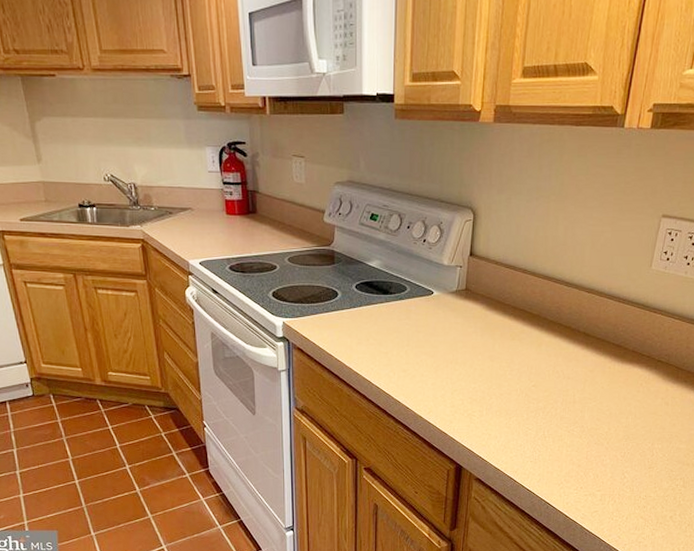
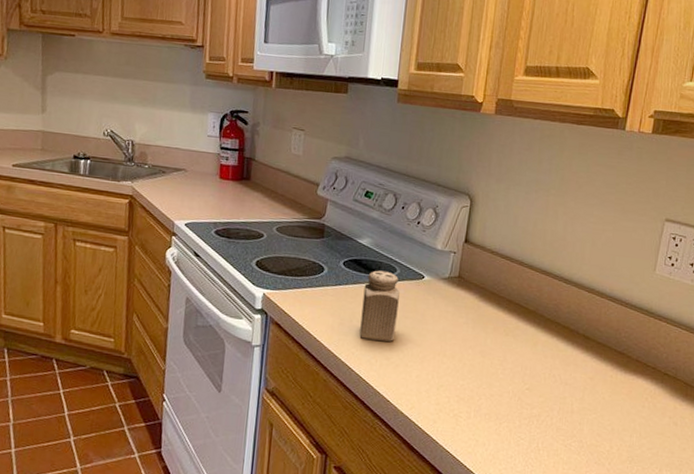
salt shaker: none [377,290,411,355] -> present [359,270,400,342]

